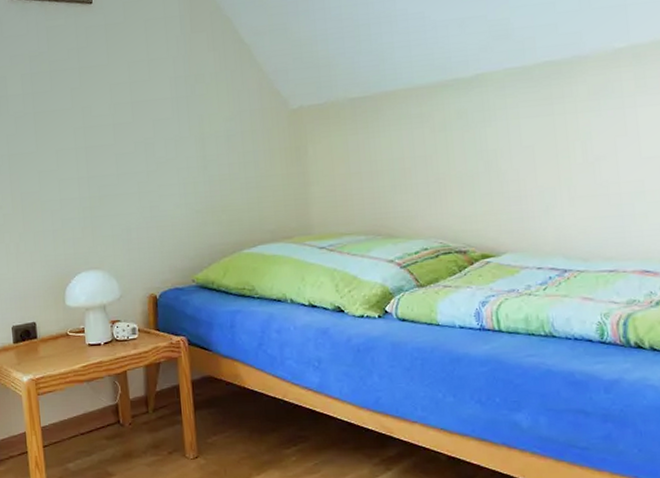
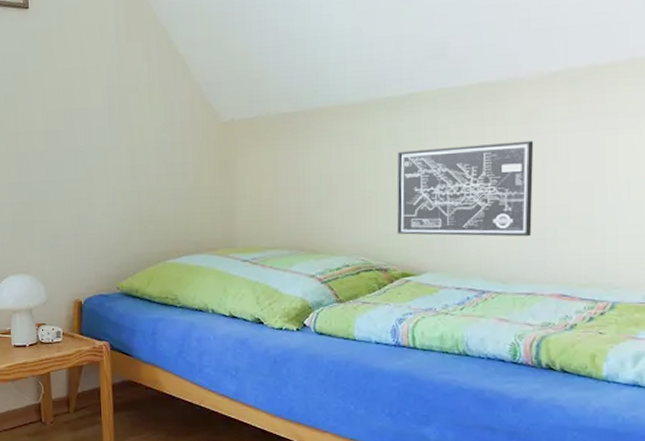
wall art: none [468,117,609,216] -> present [397,140,534,237]

